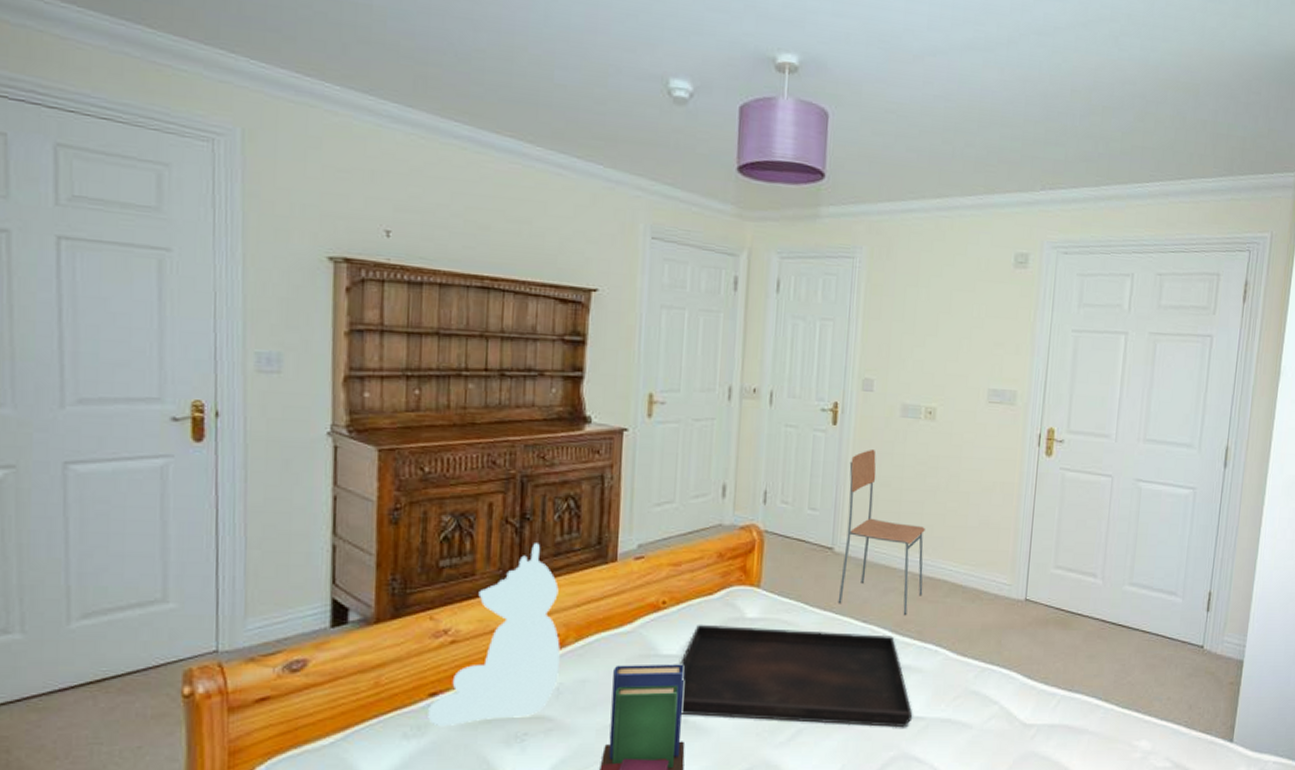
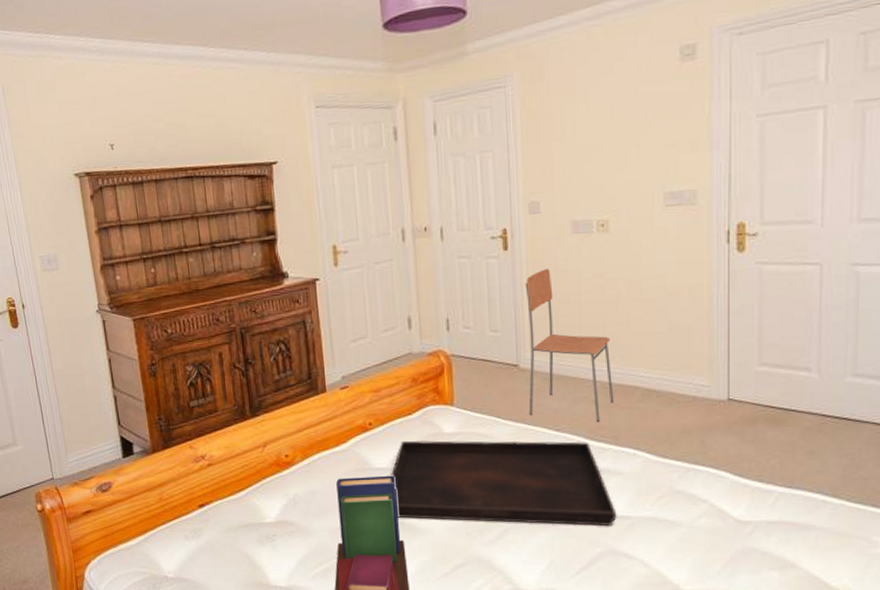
teddy bear: present [428,543,560,727] -> none [200,382,293,531]

